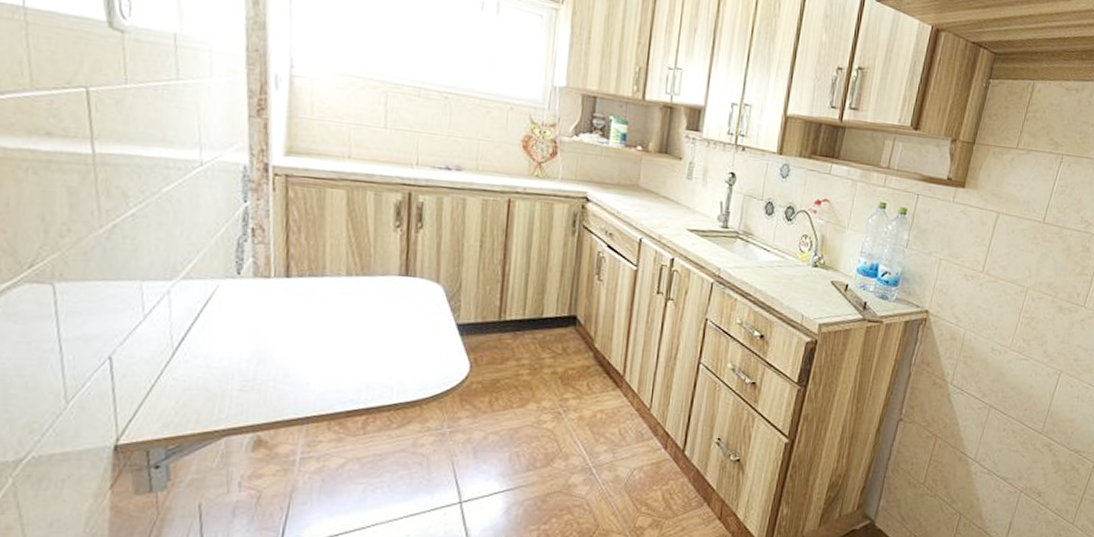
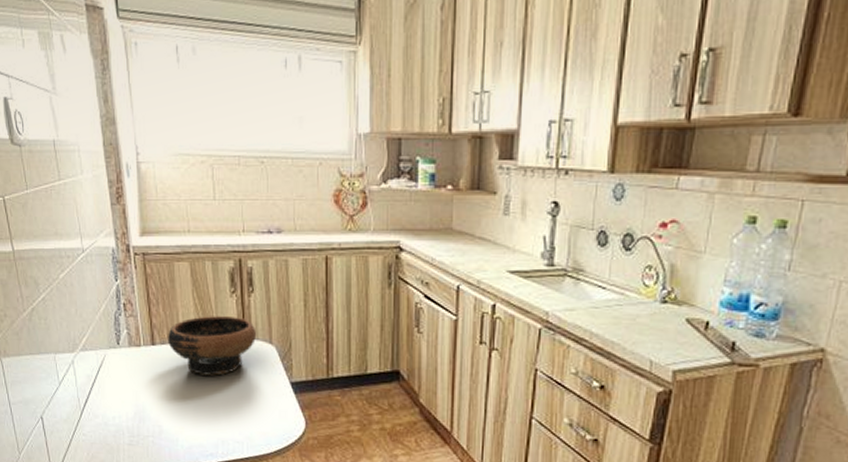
bowl: none [308,249,422,315] -> present [168,316,257,376]

